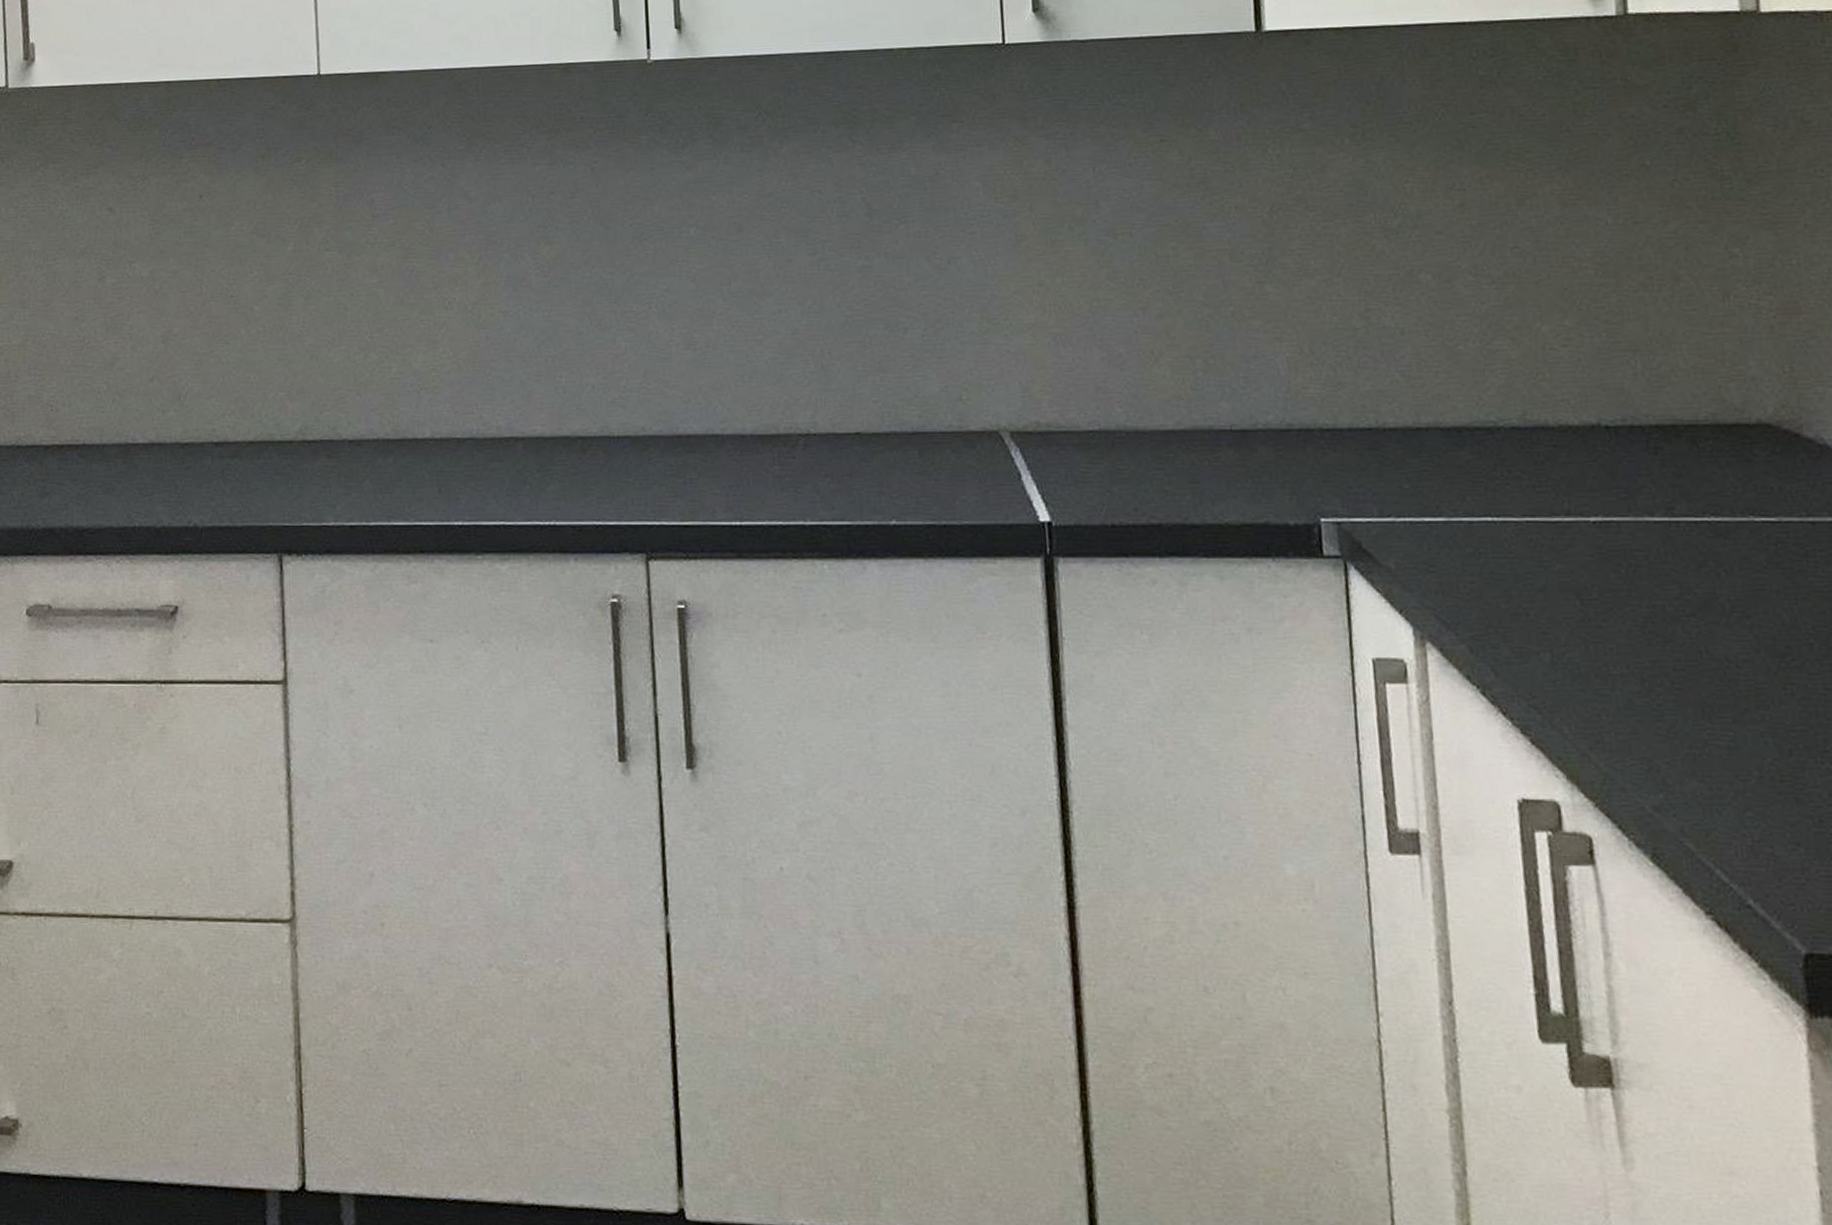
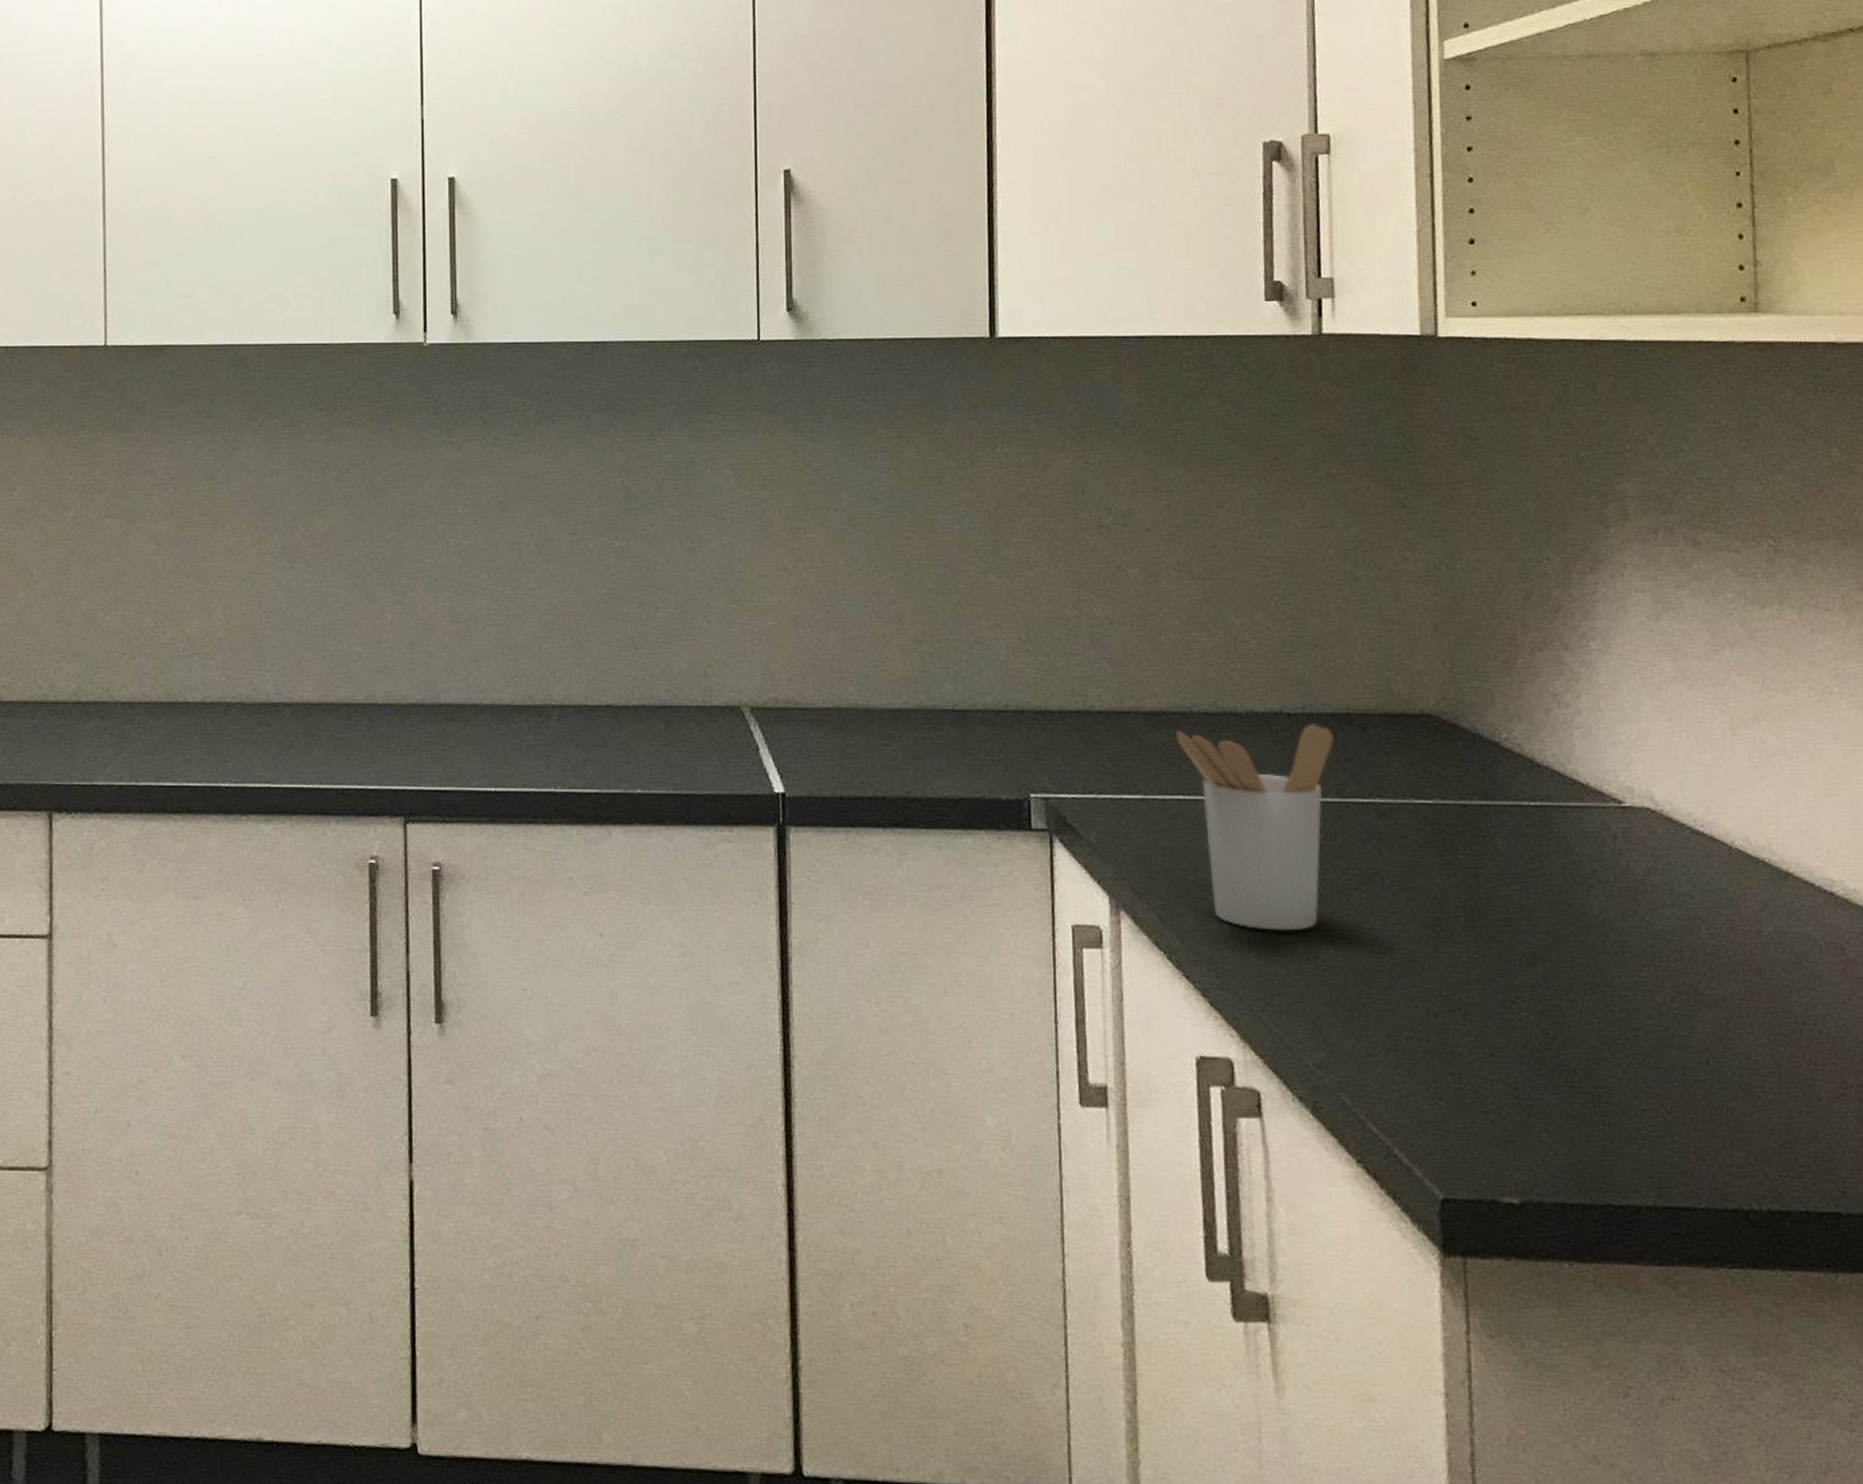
utensil holder: none [1480,437,1661,662] -> present [1176,724,1335,931]

